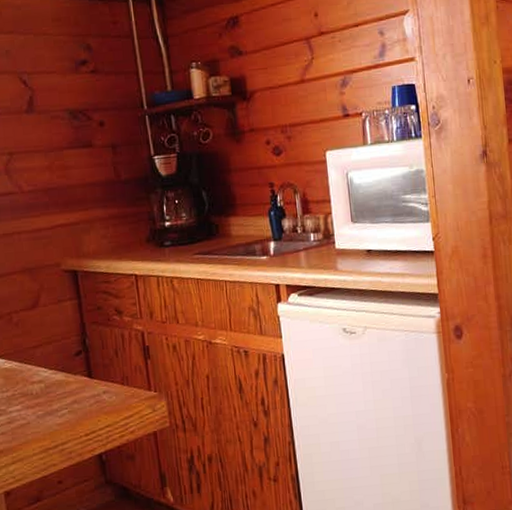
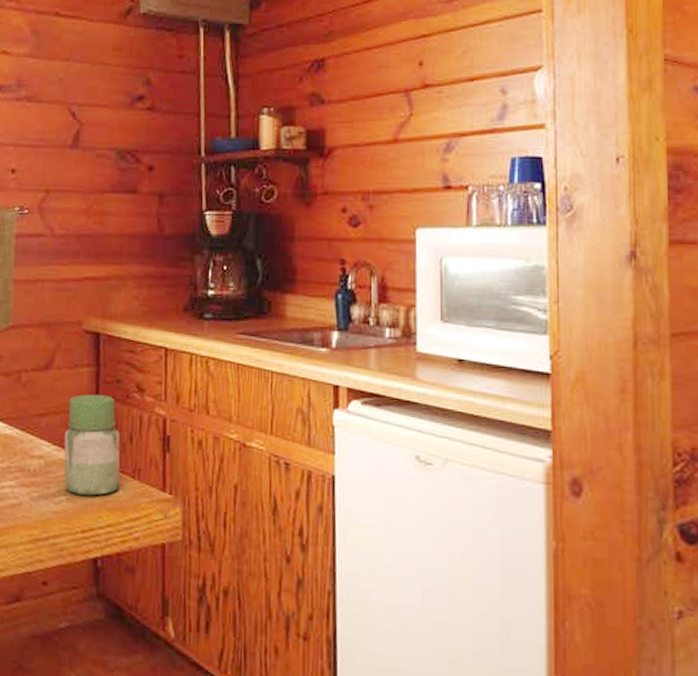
jar: none [58,321,112,407] -> present [64,394,121,496]

